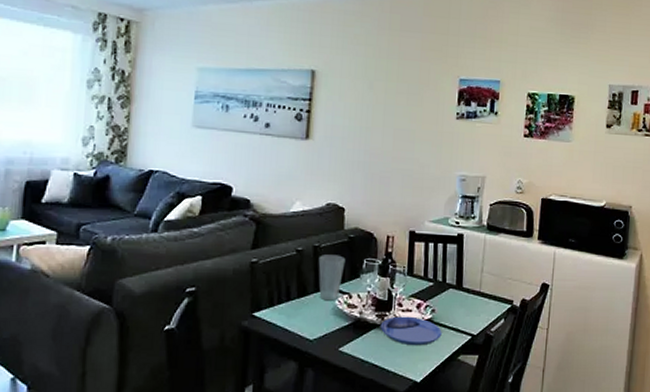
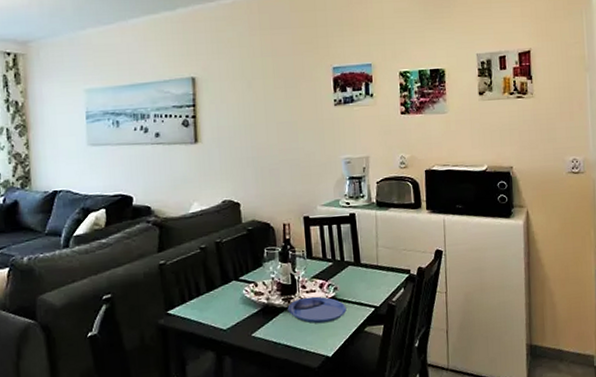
cup: present [318,255,346,301] -> none [221,247,248,292]

